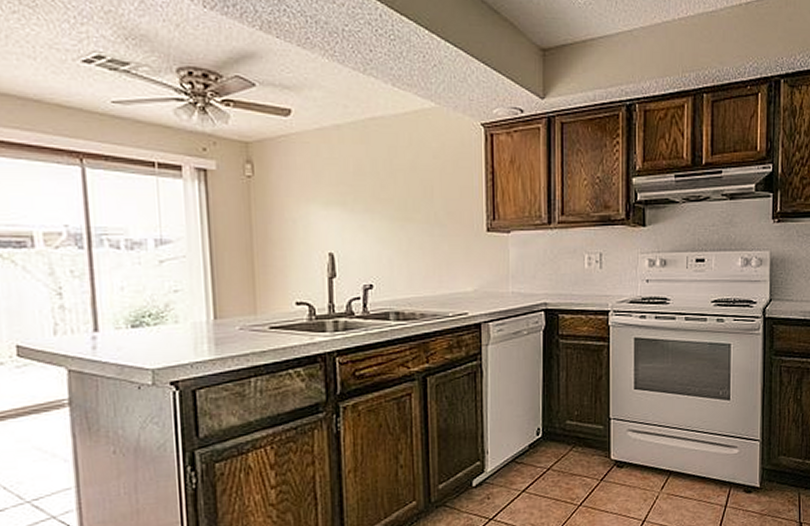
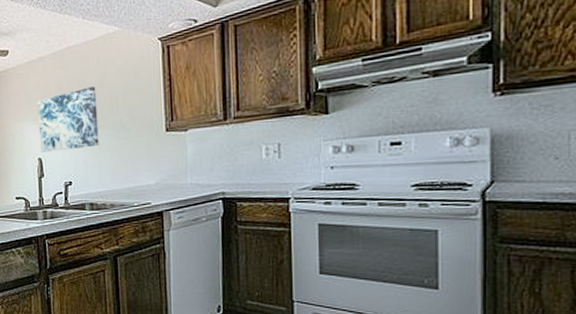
wall art: none [329,170,409,246] -> present [37,86,99,152]

